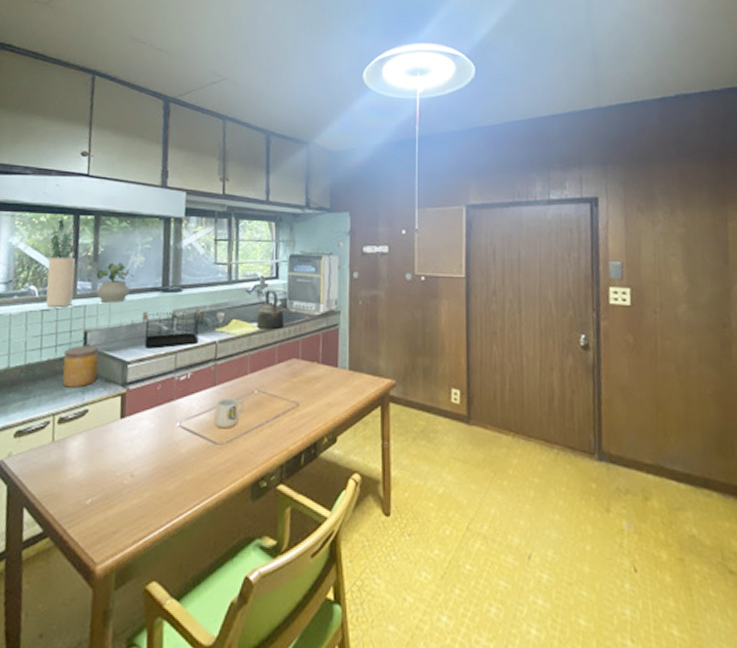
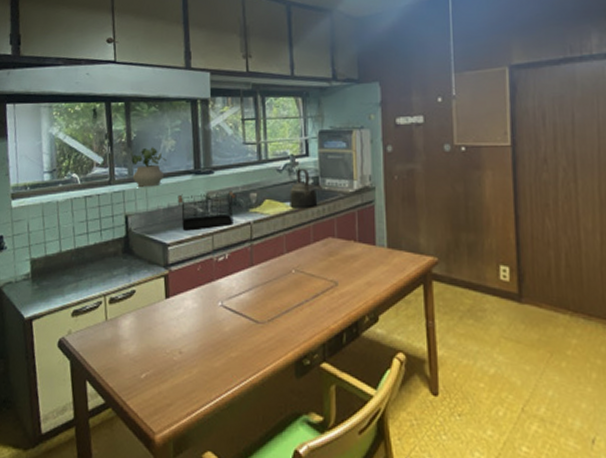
vase: present [45,225,76,307] -> none [86,112,112,193]
jar: present [62,345,99,388] -> none [108,229,141,270]
mug: present [214,398,244,429] -> none [254,278,282,308]

